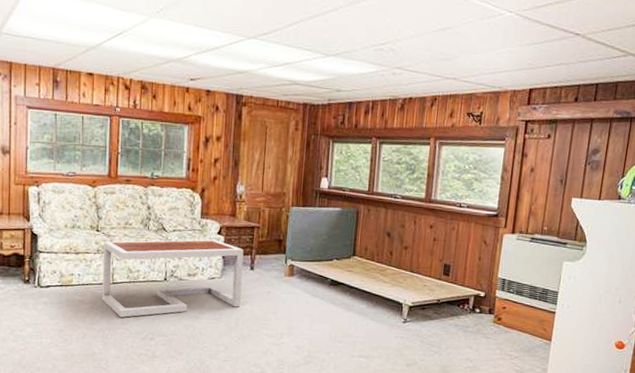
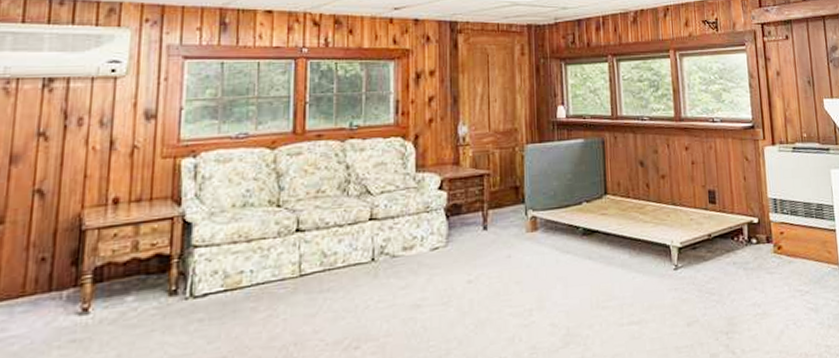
coffee table: present [102,239,244,318] -> none [284,197,474,324]

